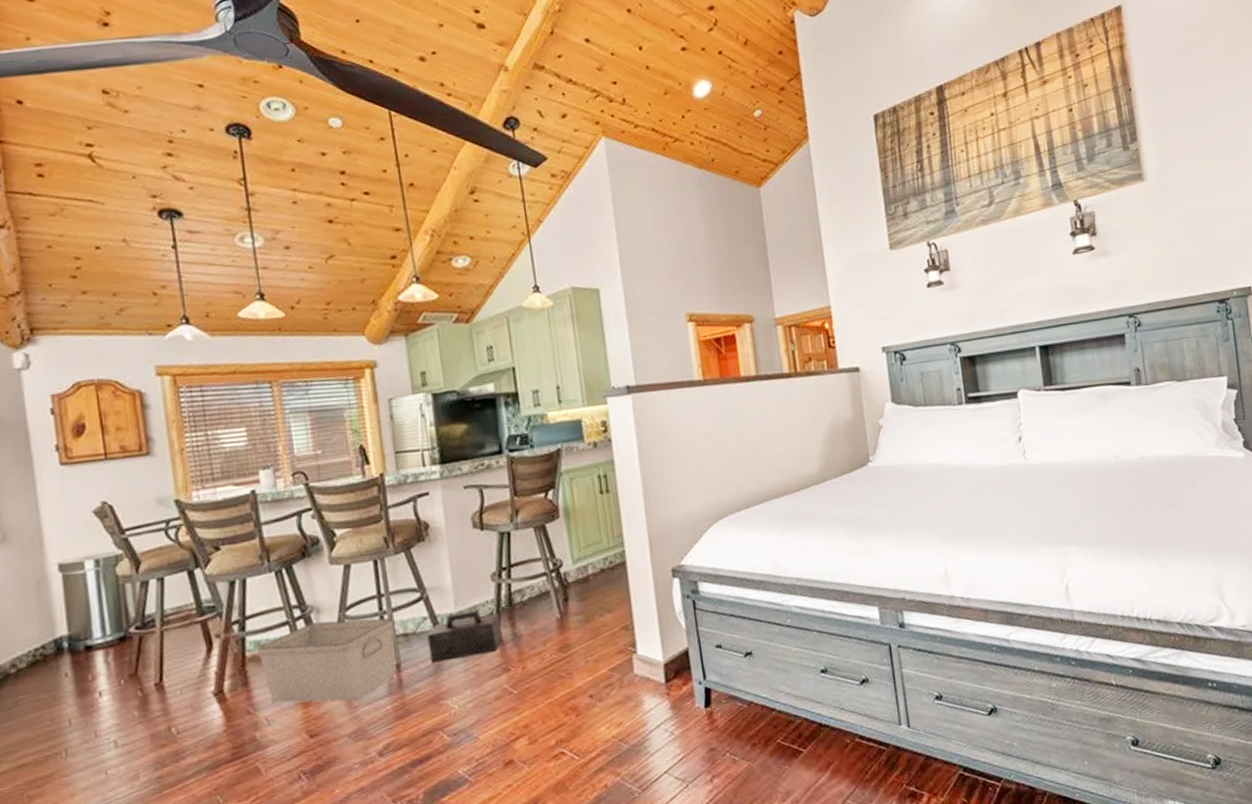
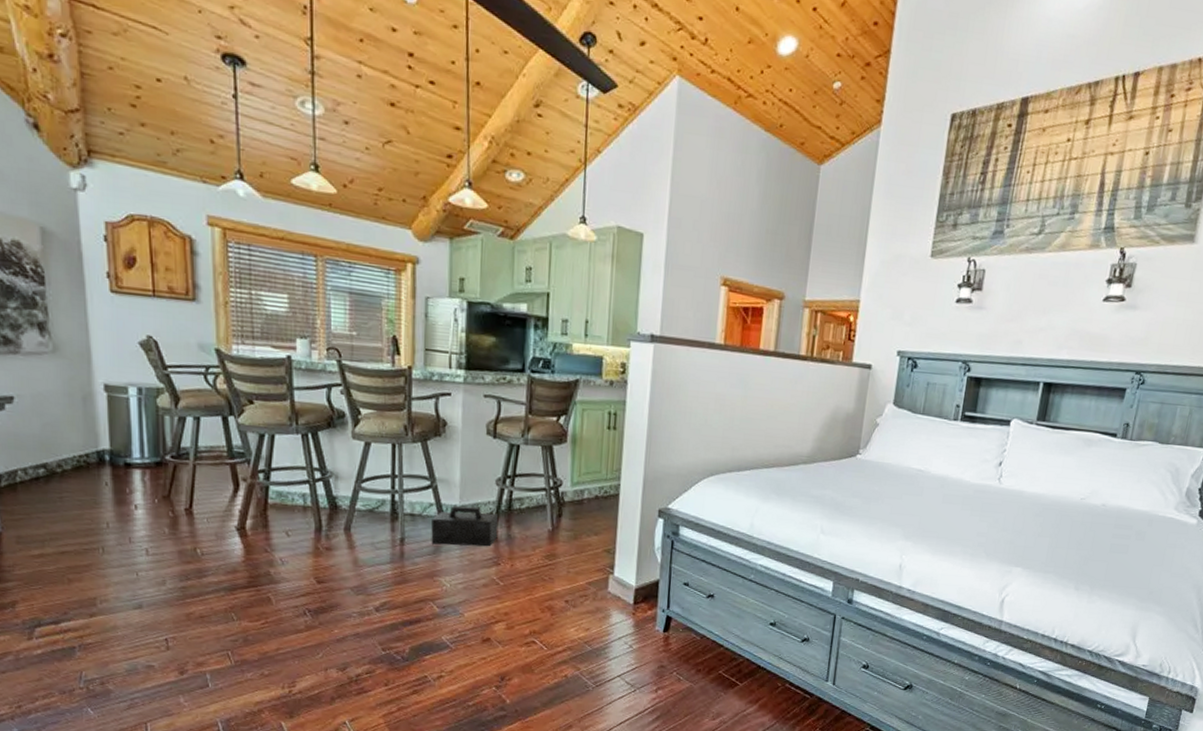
storage bin: present [257,617,395,703] -> none [279,486,403,561]

